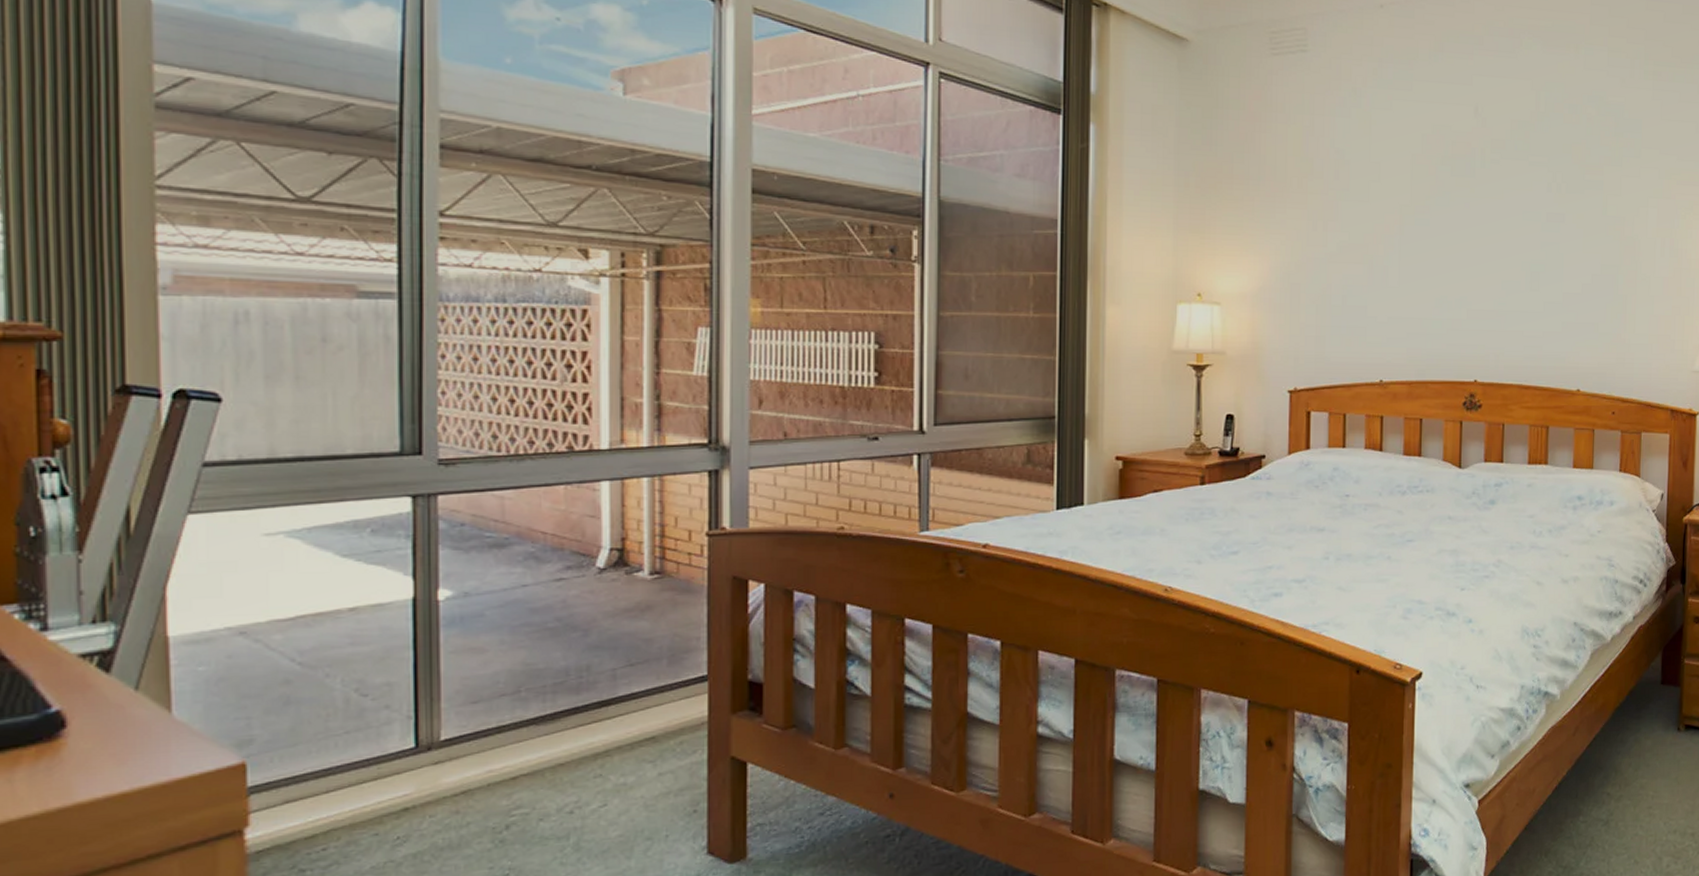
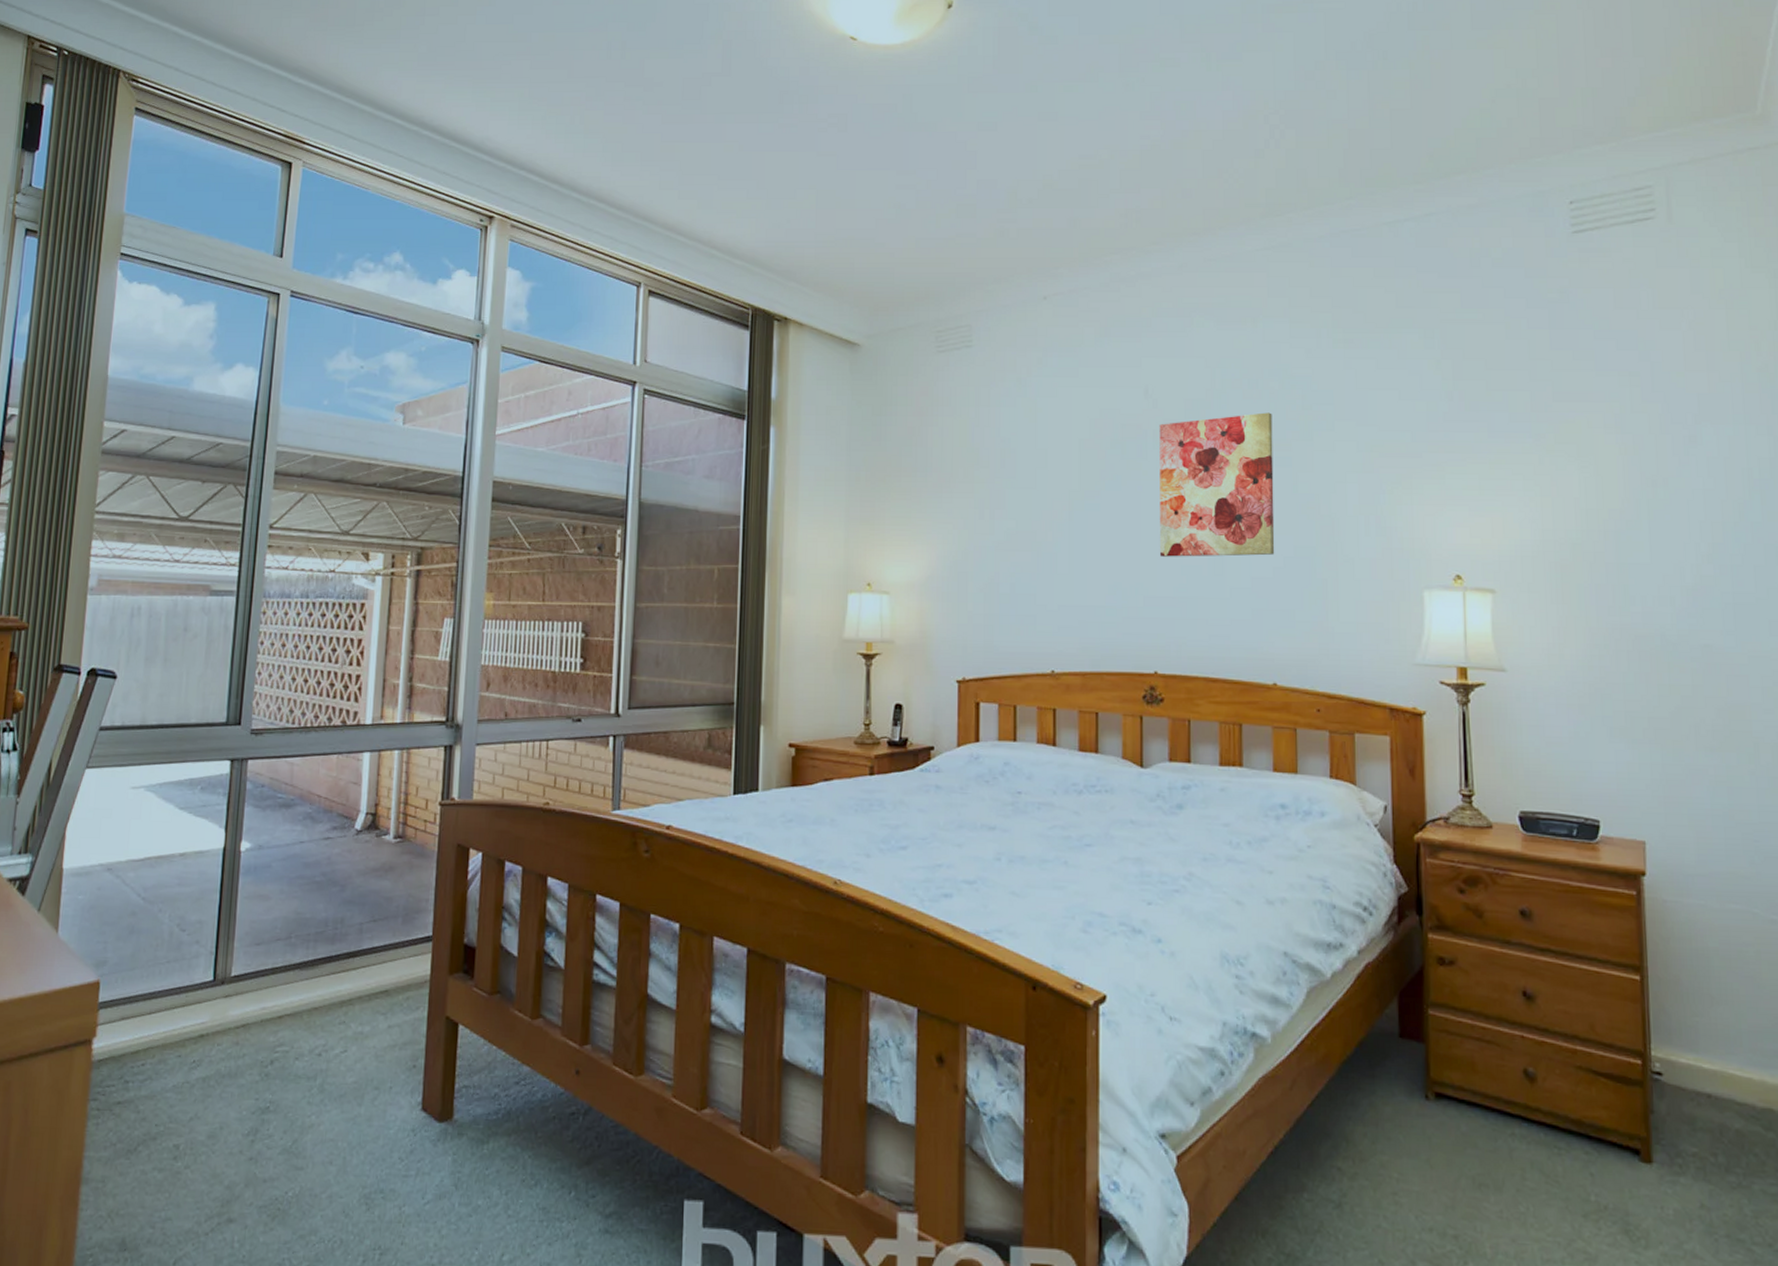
wall art: none [1484,137,1589,273] -> present [1159,412,1275,557]

